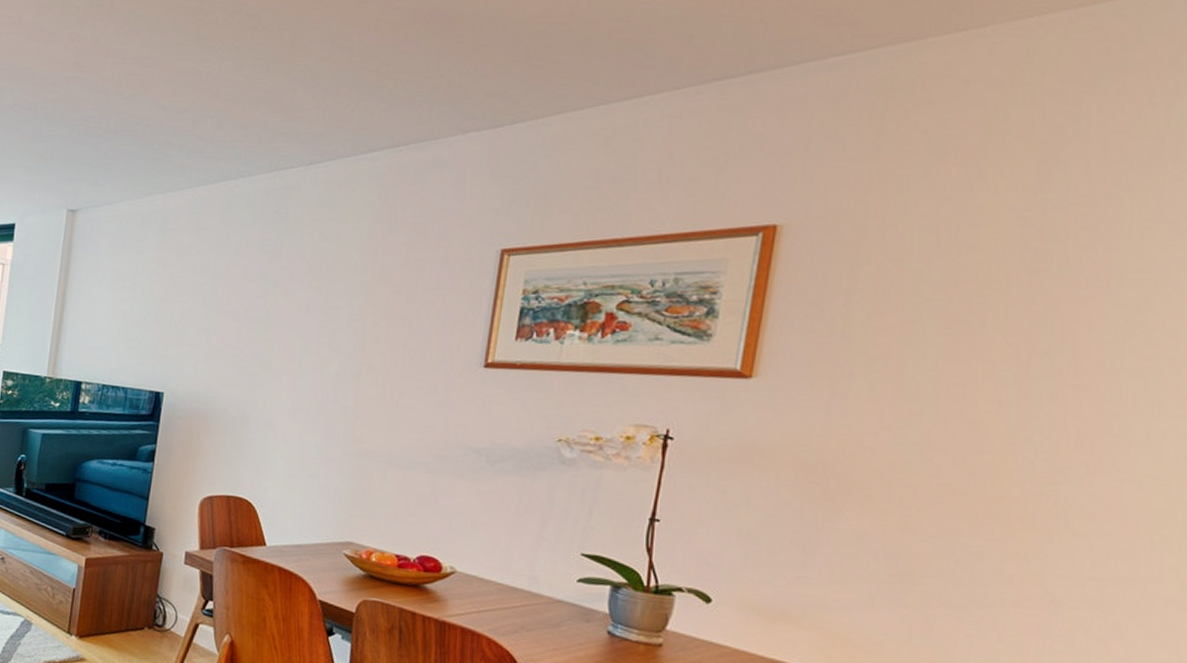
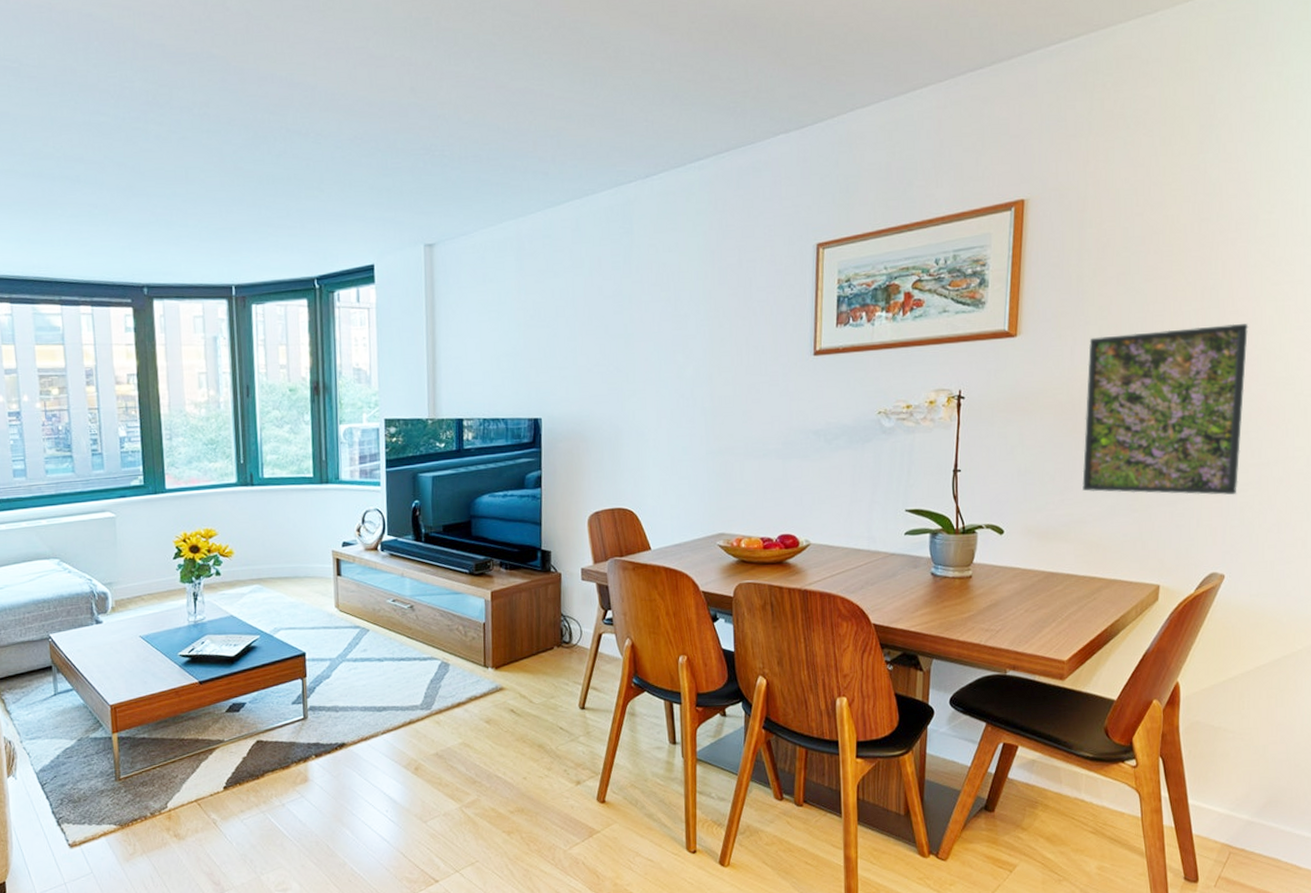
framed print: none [828,392,1099,612] -> present [1082,323,1249,495]

